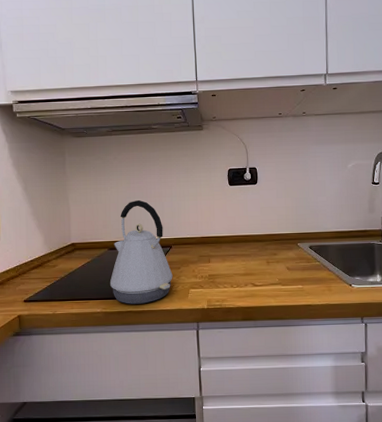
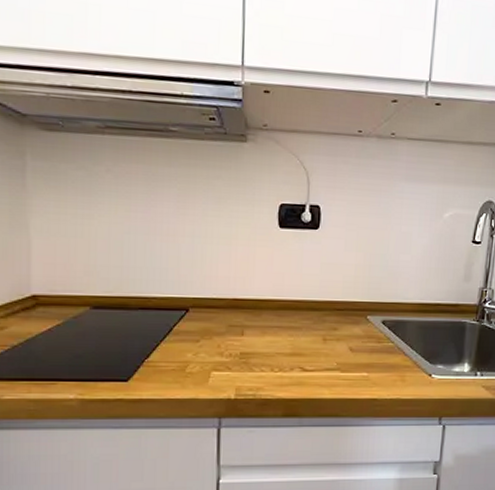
kettle: present [109,199,173,304] -> none [90,237,188,389]

